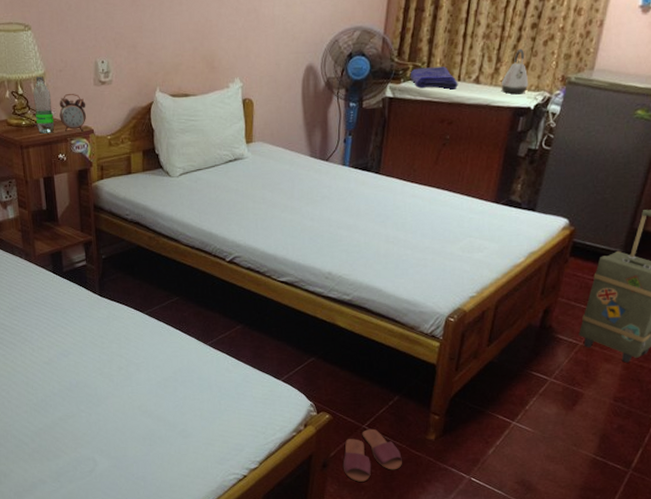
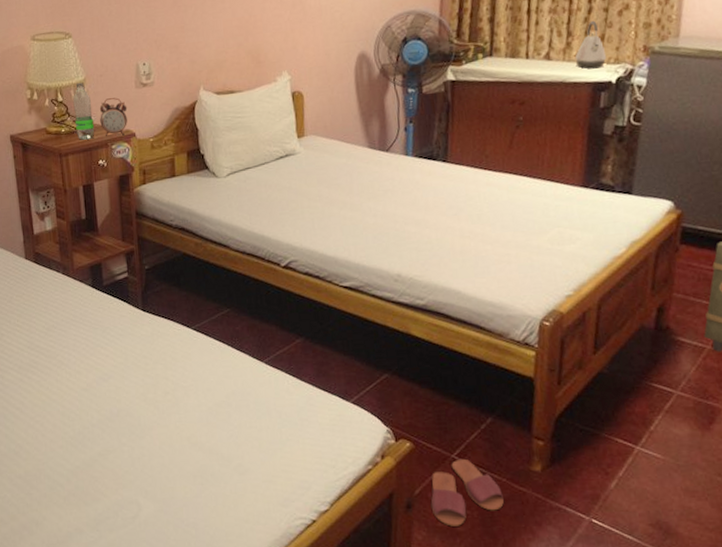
towel: present [410,66,458,90] -> none [471,44,527,70]

